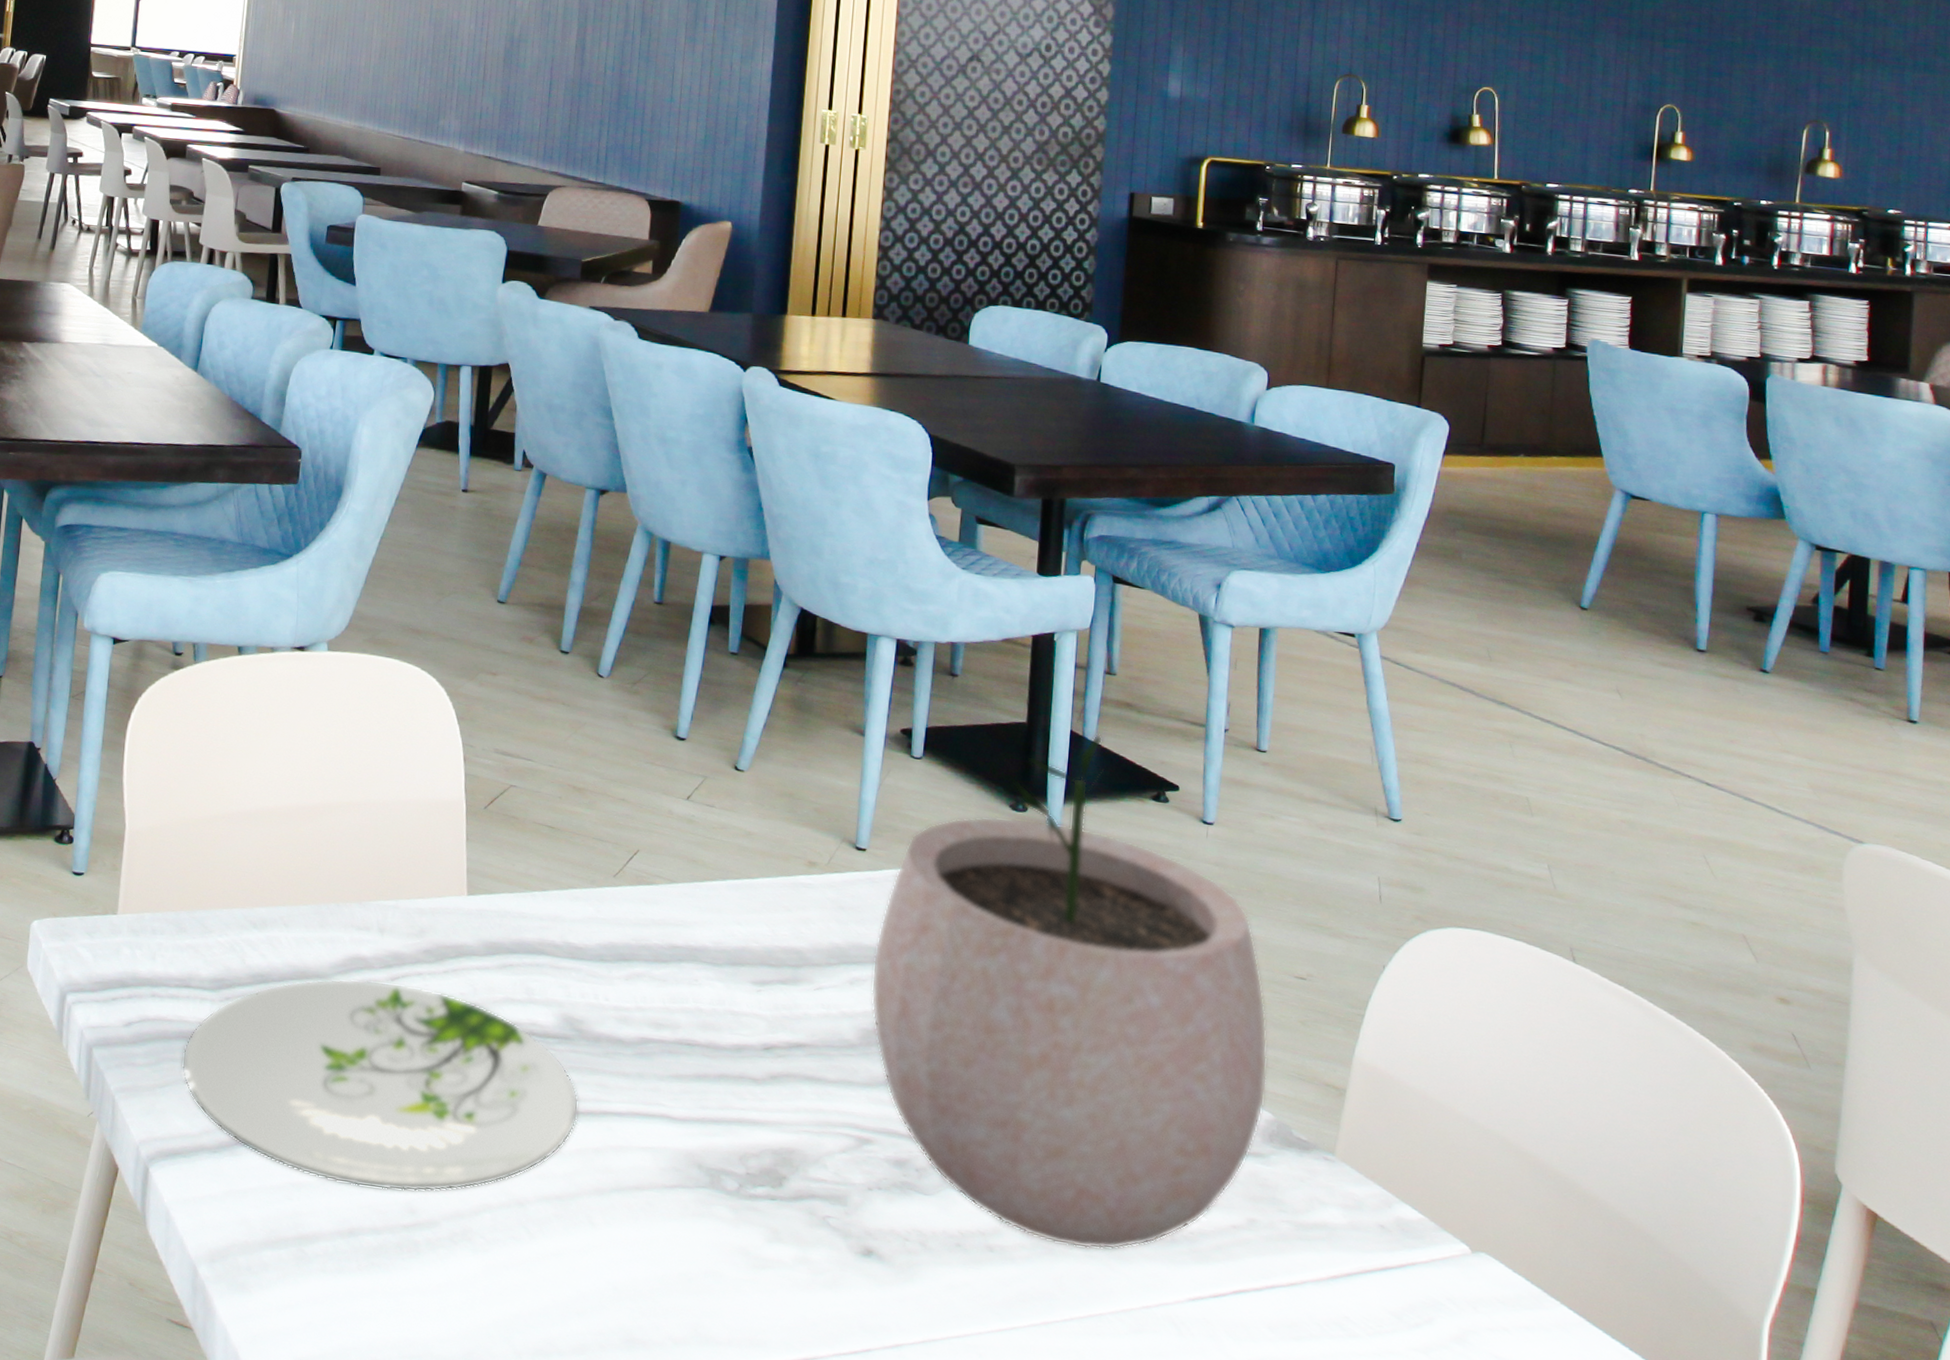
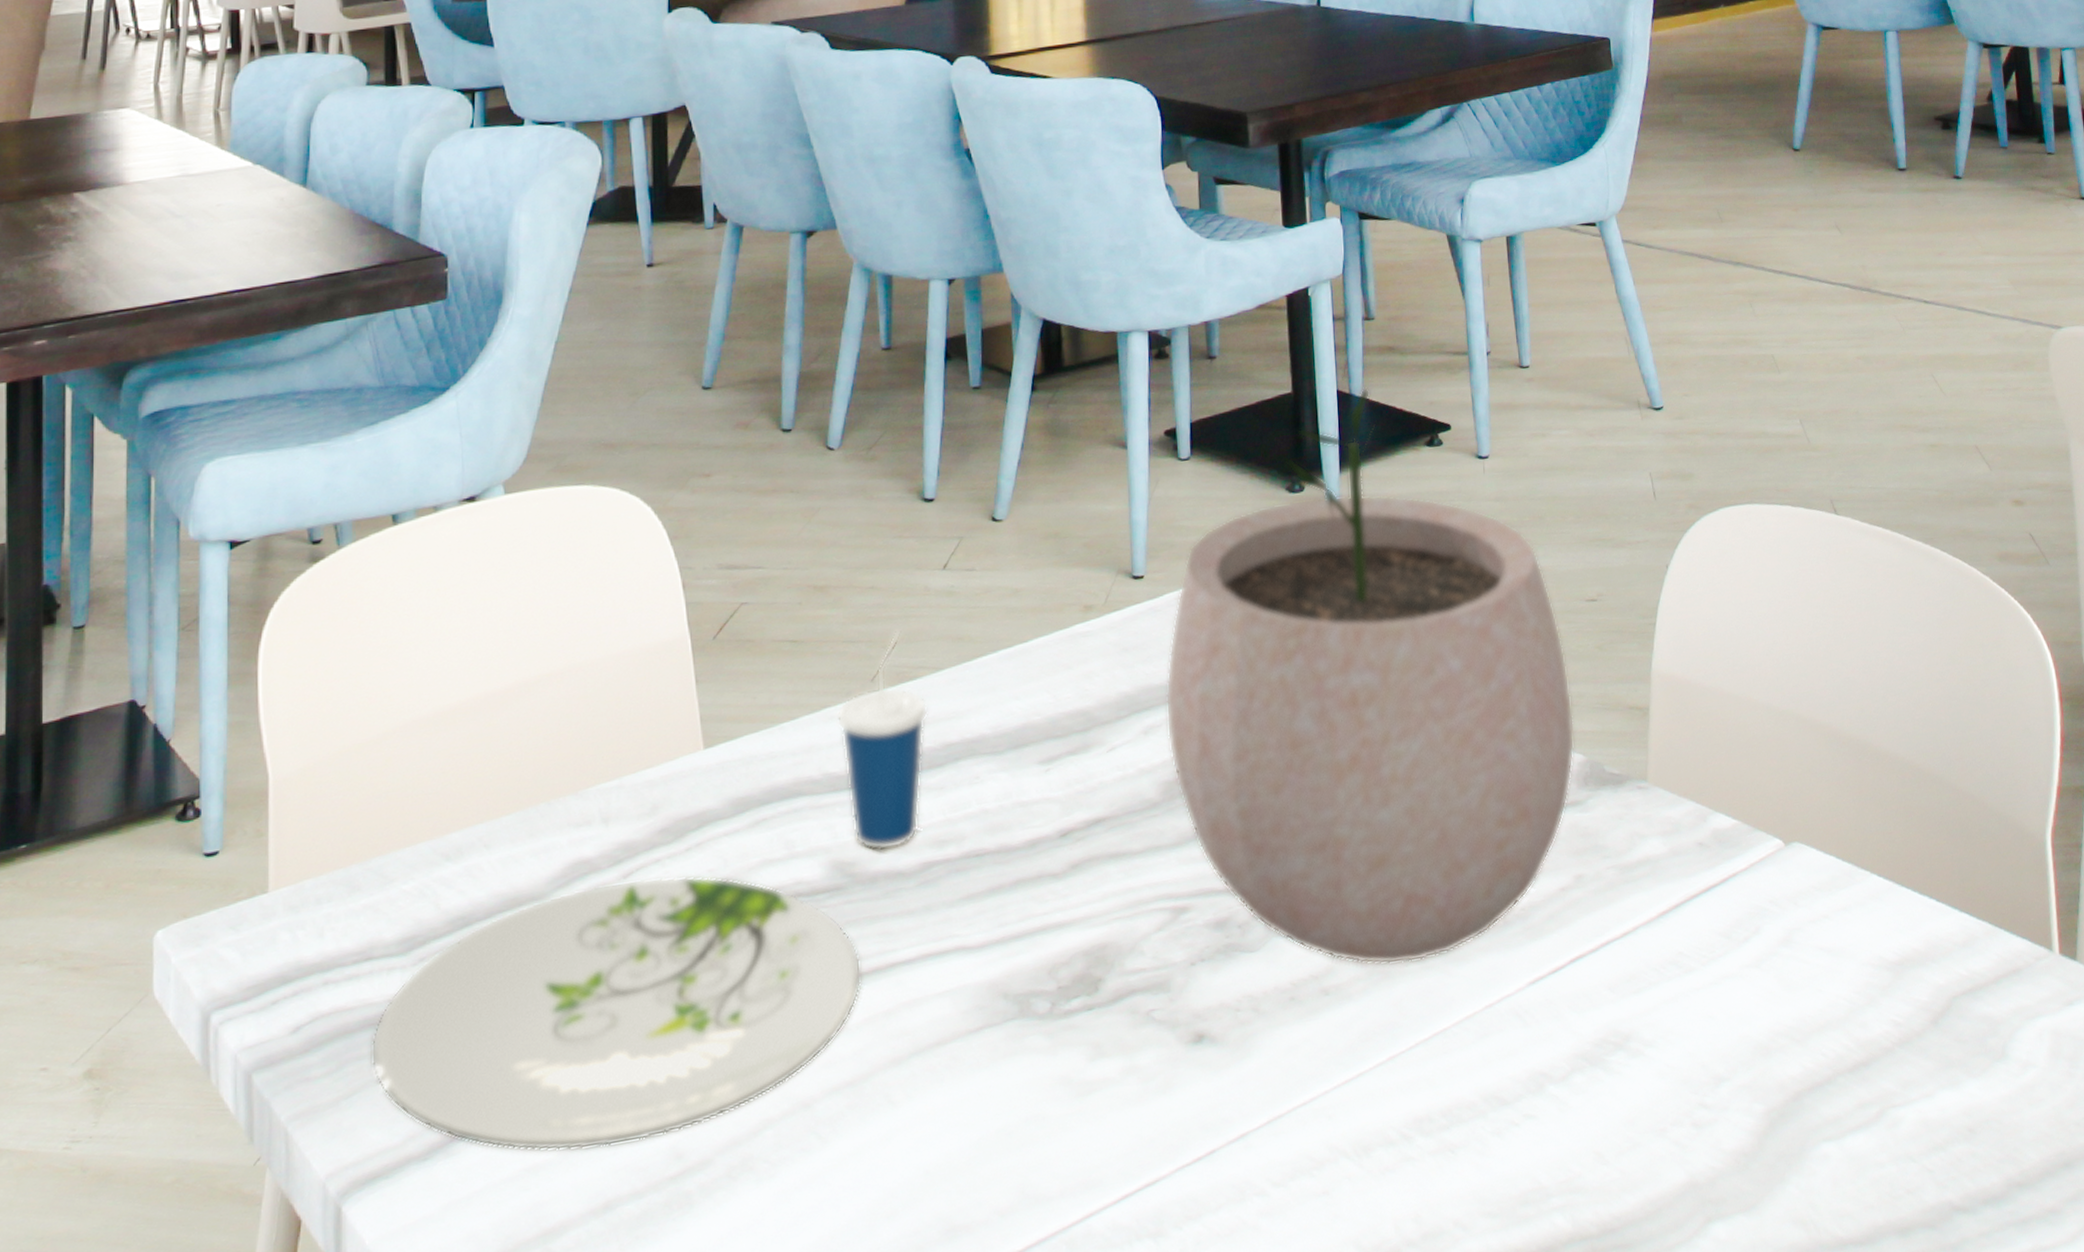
cup: none [580,840,660,1020] -> present [836,629,928,851]

